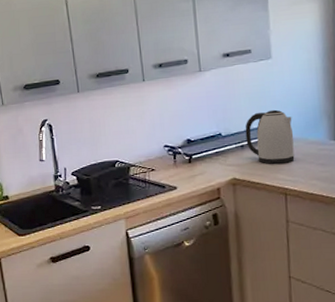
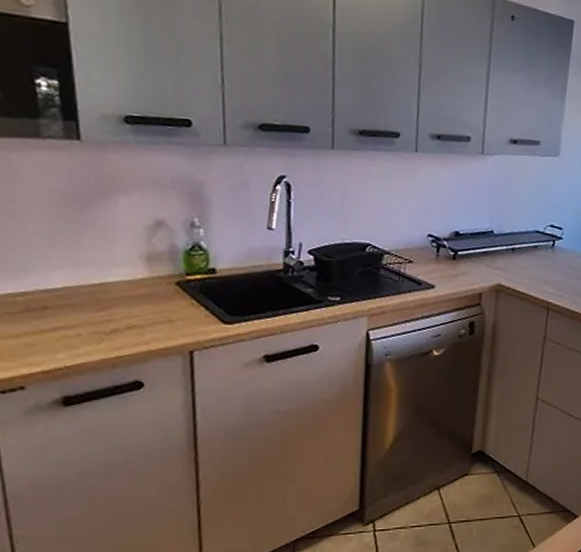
kettle: present [245,109,295,164] -> none [518,213,568,275]

